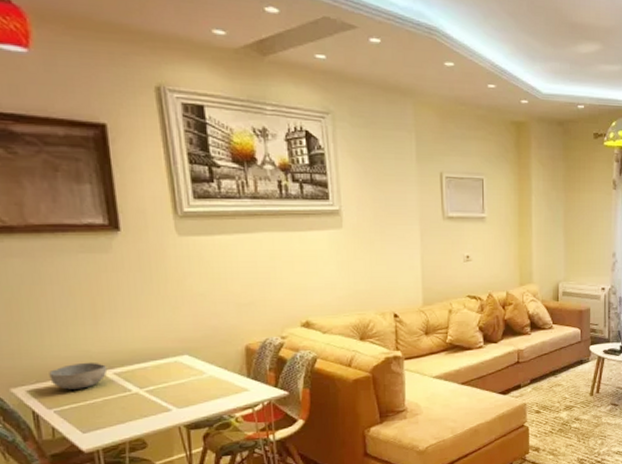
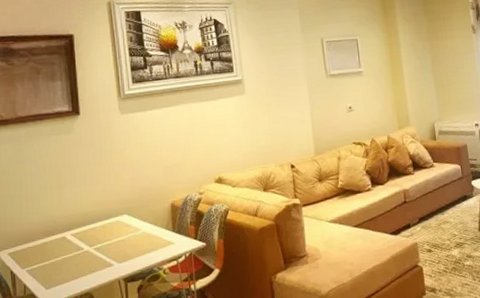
bowl: present [49,362,108,390] -> none [25,225,67,251]

